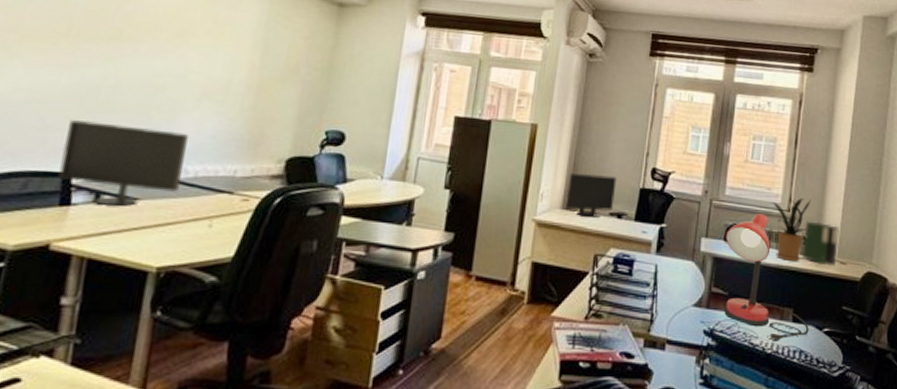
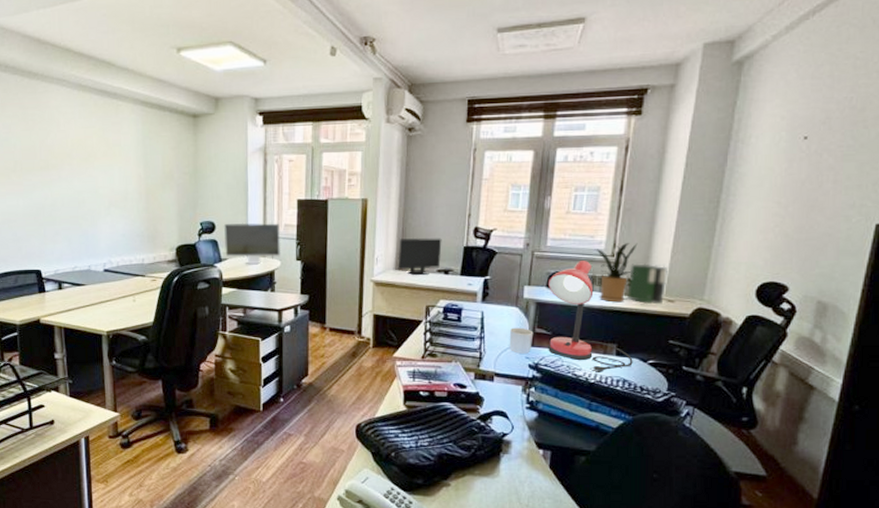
computer monitor: present [58,120,188,207] -> none [31,232,109,292]
monitor: none [352,136,430,190] -> present [223,222,281,265]
mug: none [683,285,710,318] -> present [509,327,534,355]

